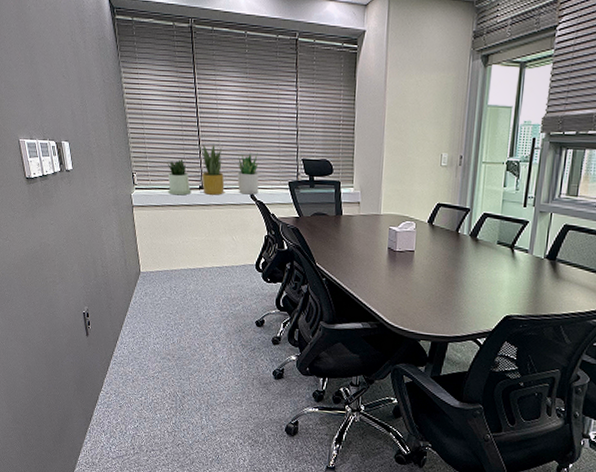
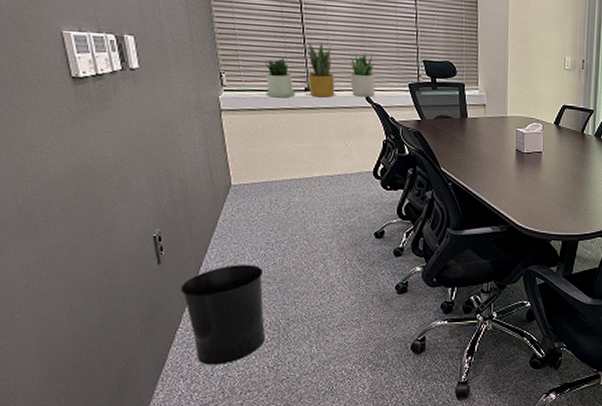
waste bin: none [102,341,166,425] -> present [180,264,266,365]

